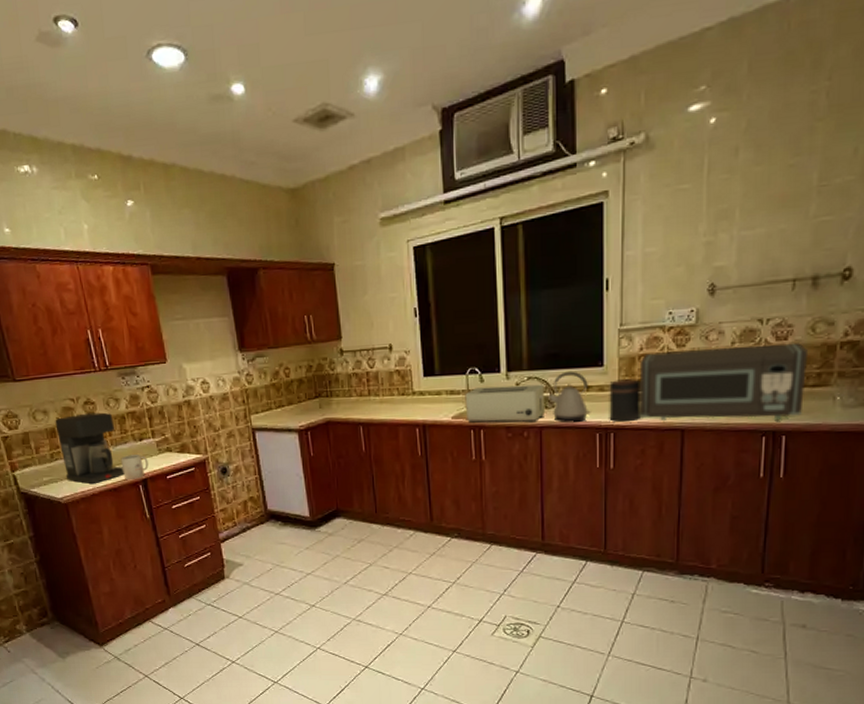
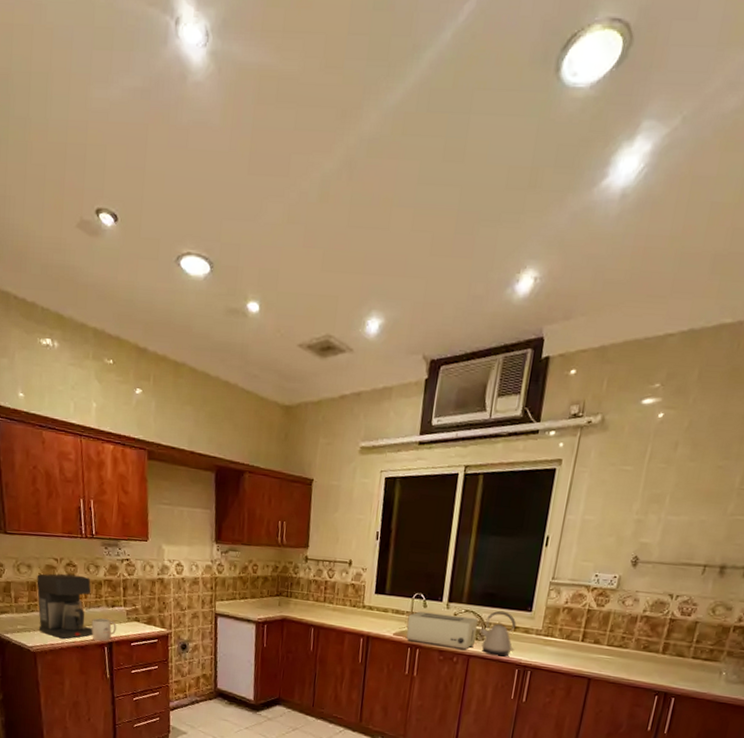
cylinder: present [609,378,641,423] -> none [529,625,561,664]
microwave: present [640,343,809,421] -> none [556,607,706,684]

